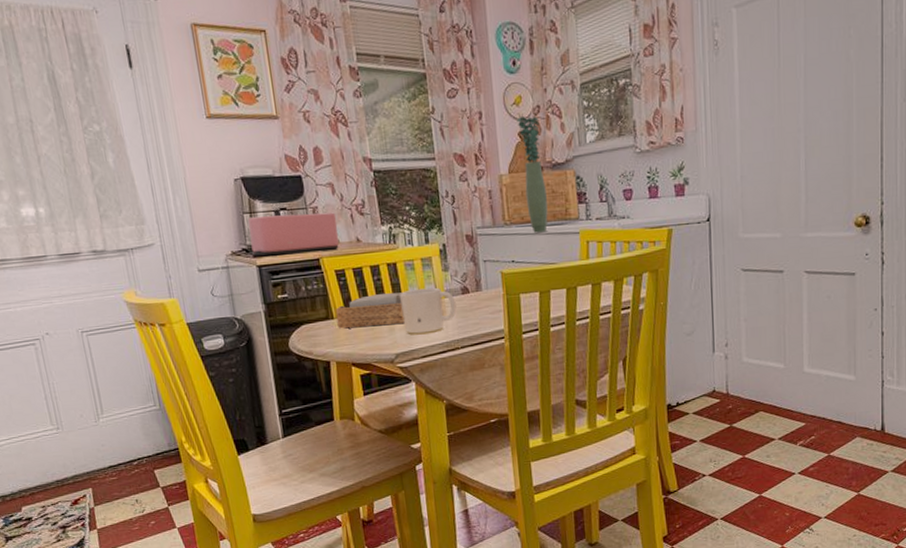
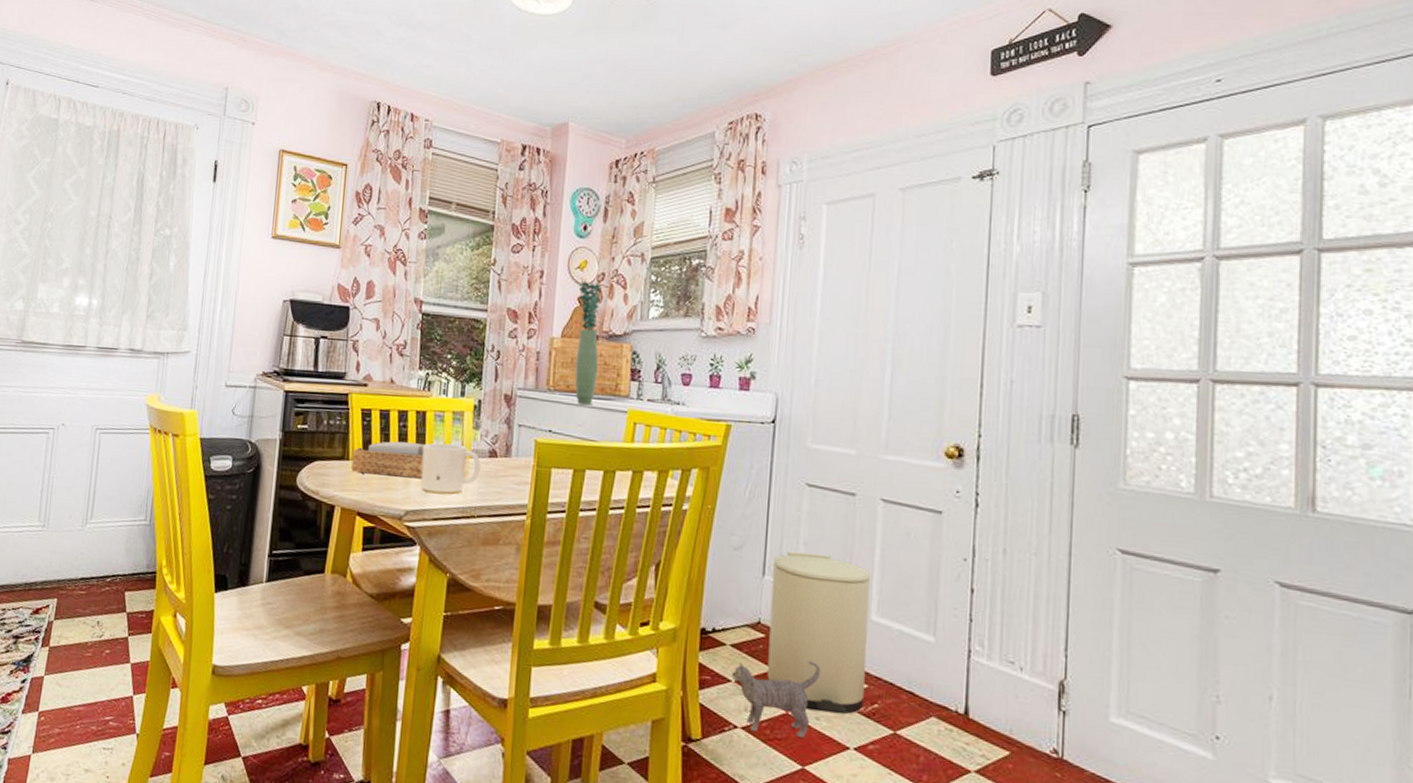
toaster: present [247,212,339,257] -> none [283,340,376,387]
cat: none [696,413,768,477] -> present [731,660,821,739]
pedal bin: none [721,326,804,451] -> present [767,551,871,714]

